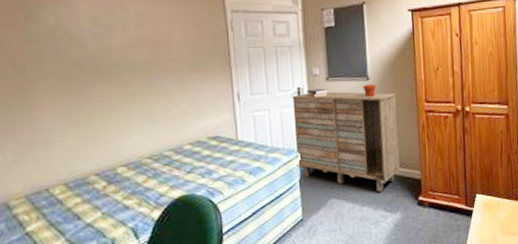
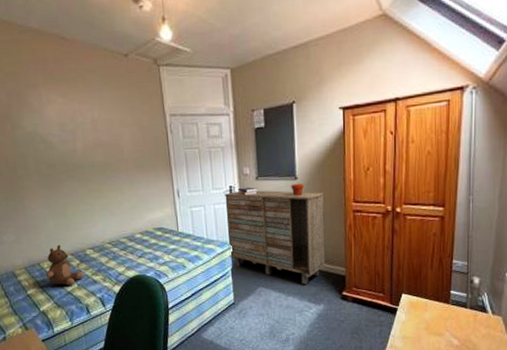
teddy bear: none [56,162,111,216] -> present [45,244,84,285]

